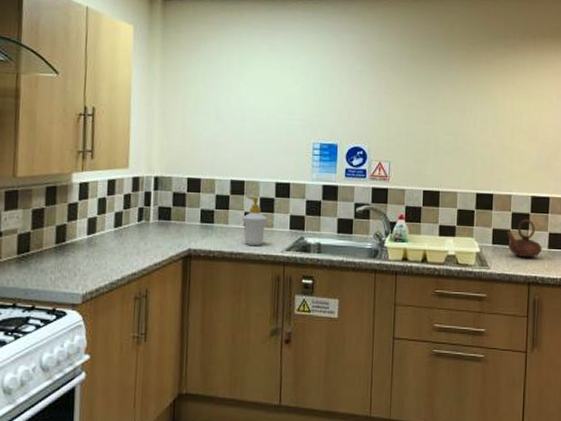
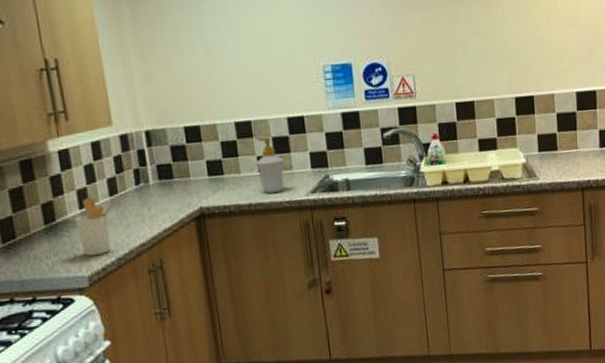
utensil holder: none [81,226,122,277] -> present [75,196,119,256]
teapot: present [507,219,542,258] -> none [553,118,593,162]

